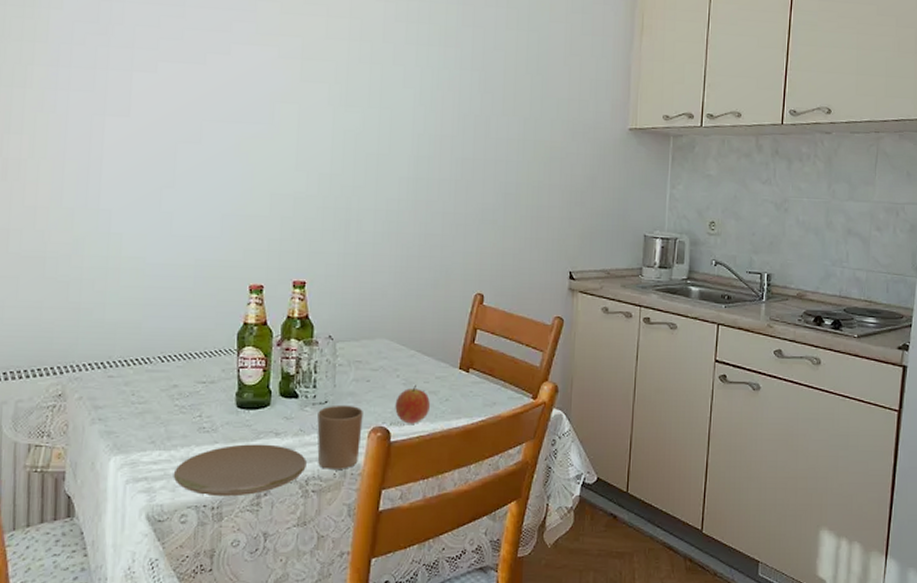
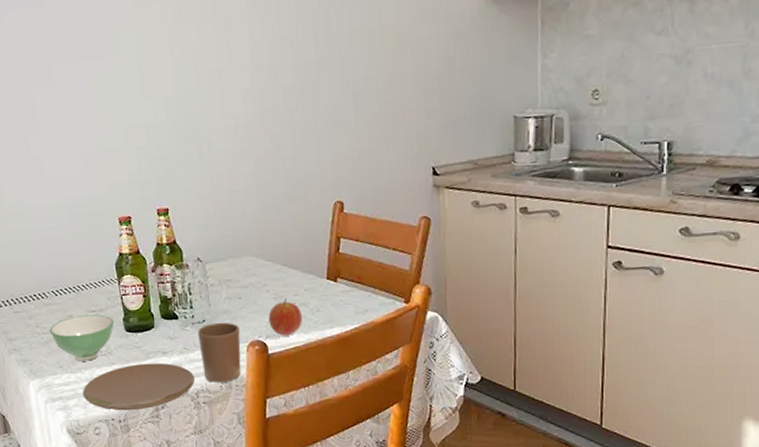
bowl: none [146,386,225,438] -> present [49,314,114,362]

